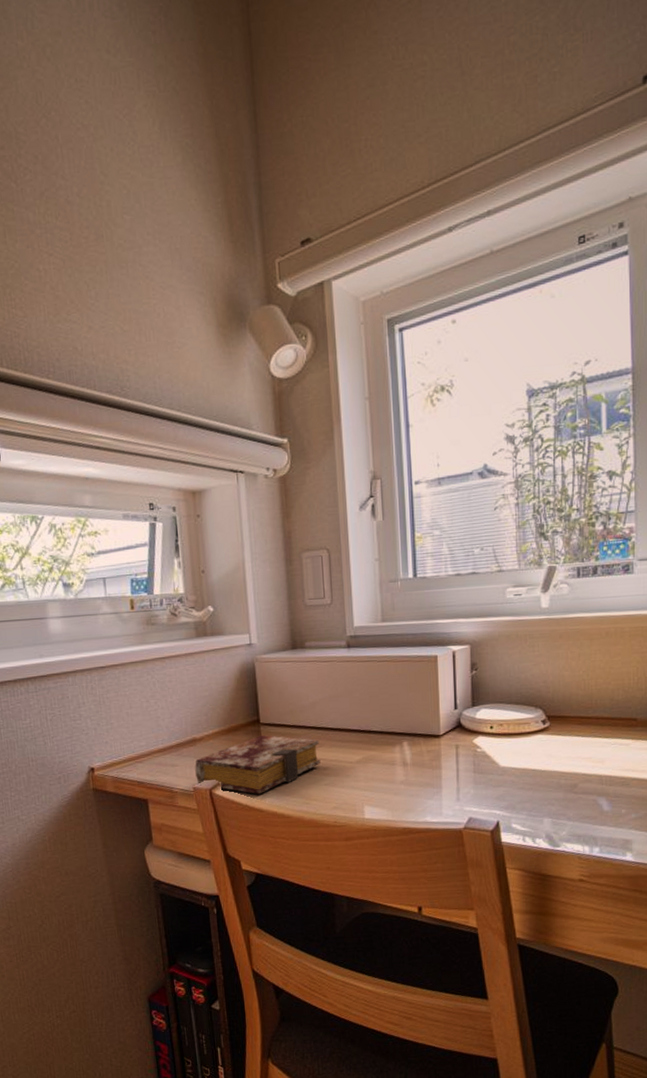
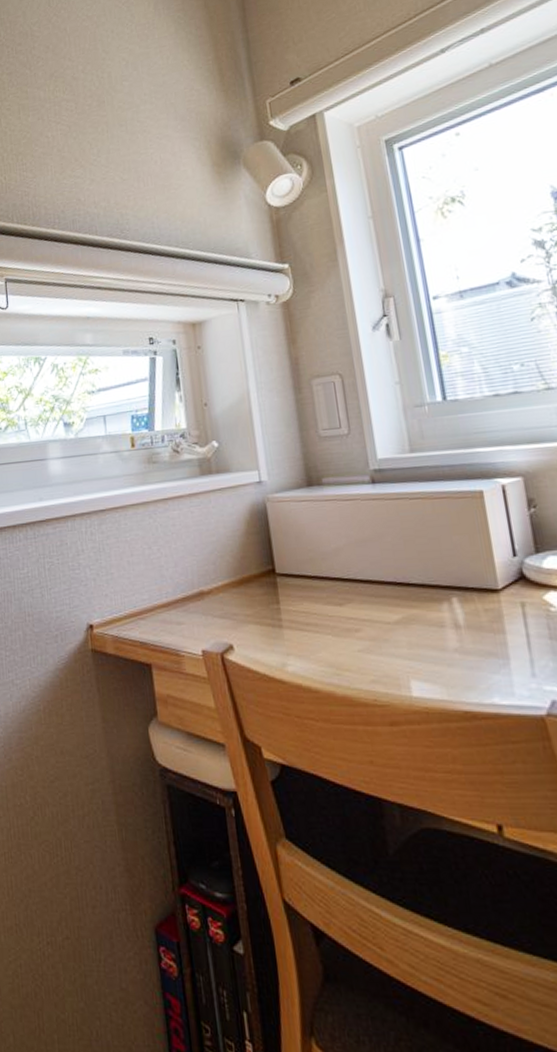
book: present [195,734,320,795] -> none [203,587,351,662]

